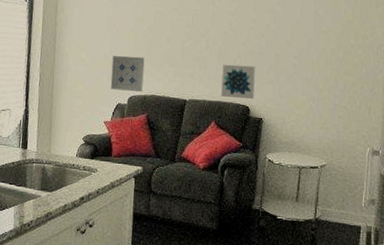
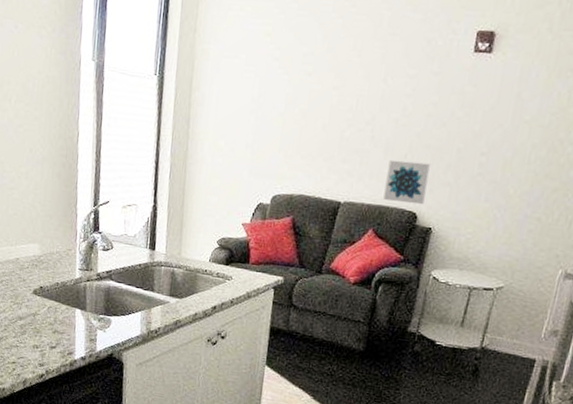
wall art: present [110,56,145,92] -> none [251,145,294,190]

